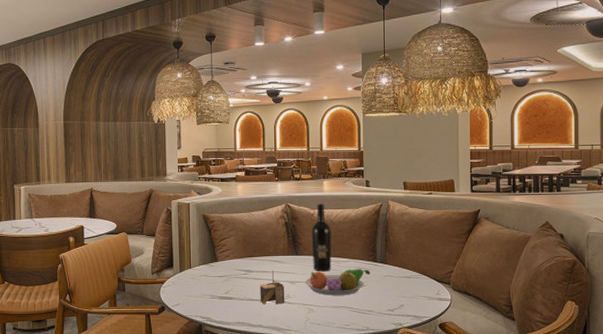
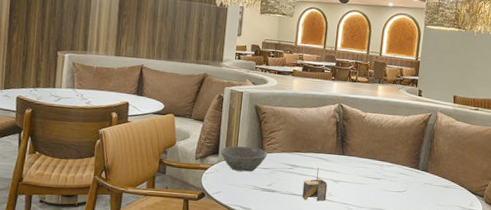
bowl: none [175,257,221,282] -> present [220,146,268,172]
fruit bowl: present [305,268,371,296] -> none [348,172,412,199]
wine bottle: present [311,203,332,272] -> none [357,107,380,174]

